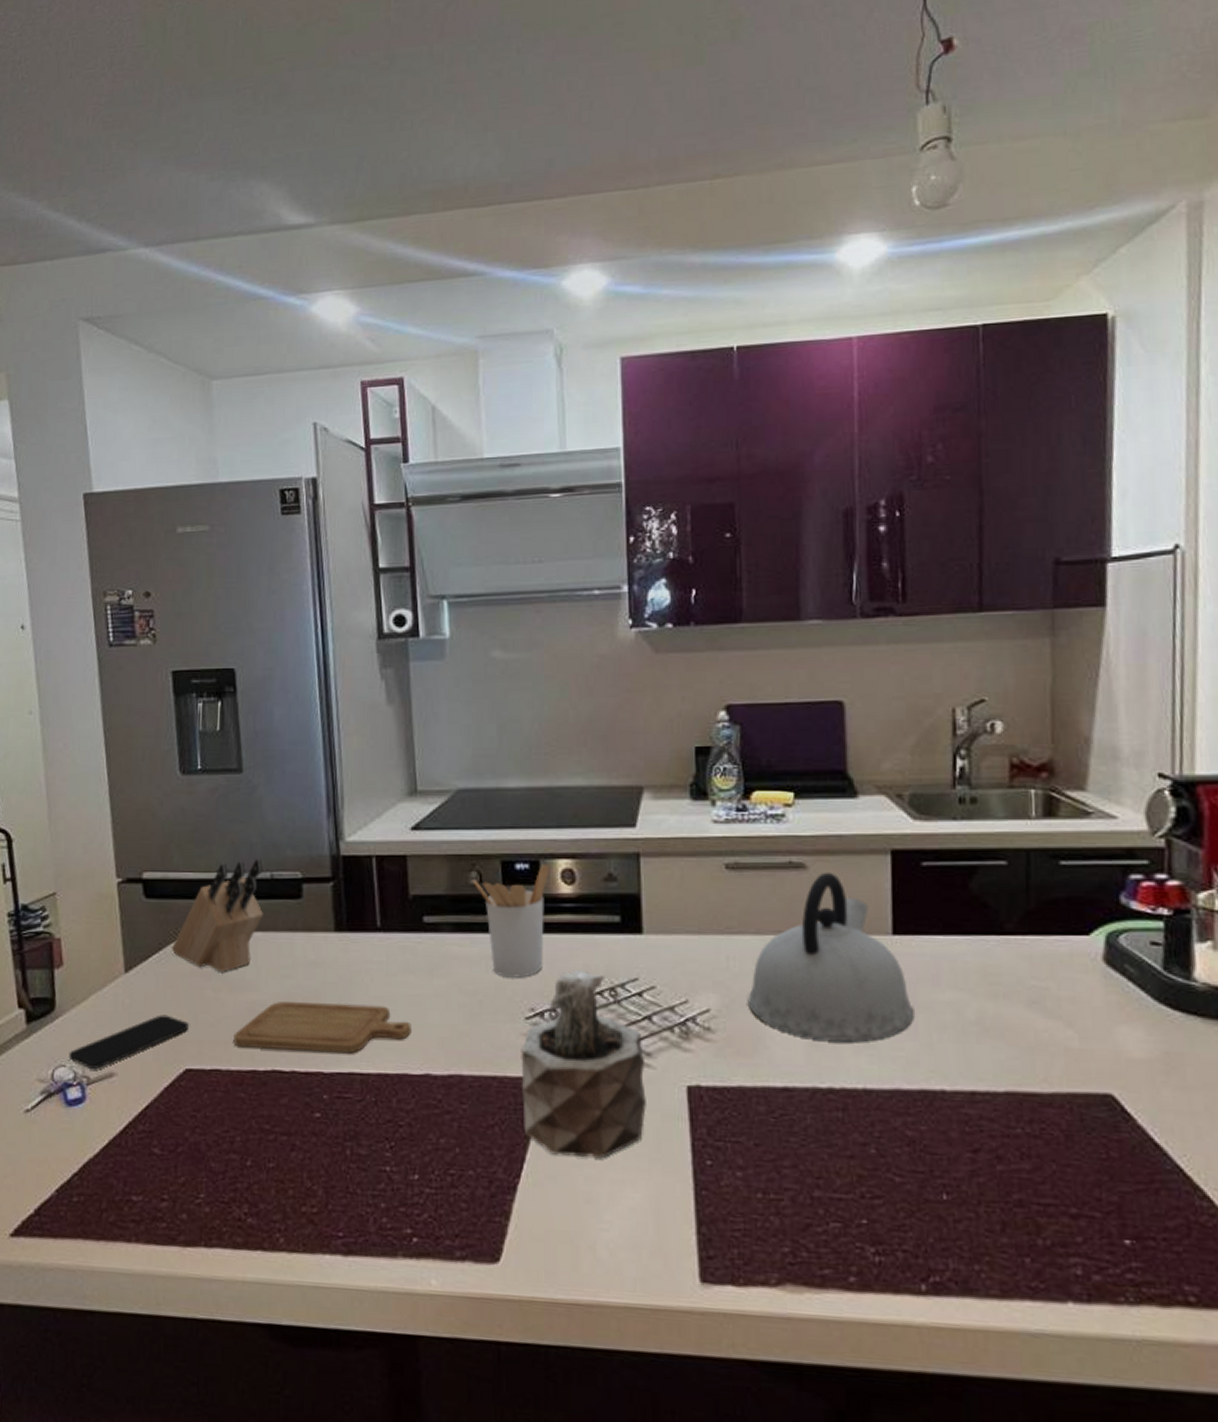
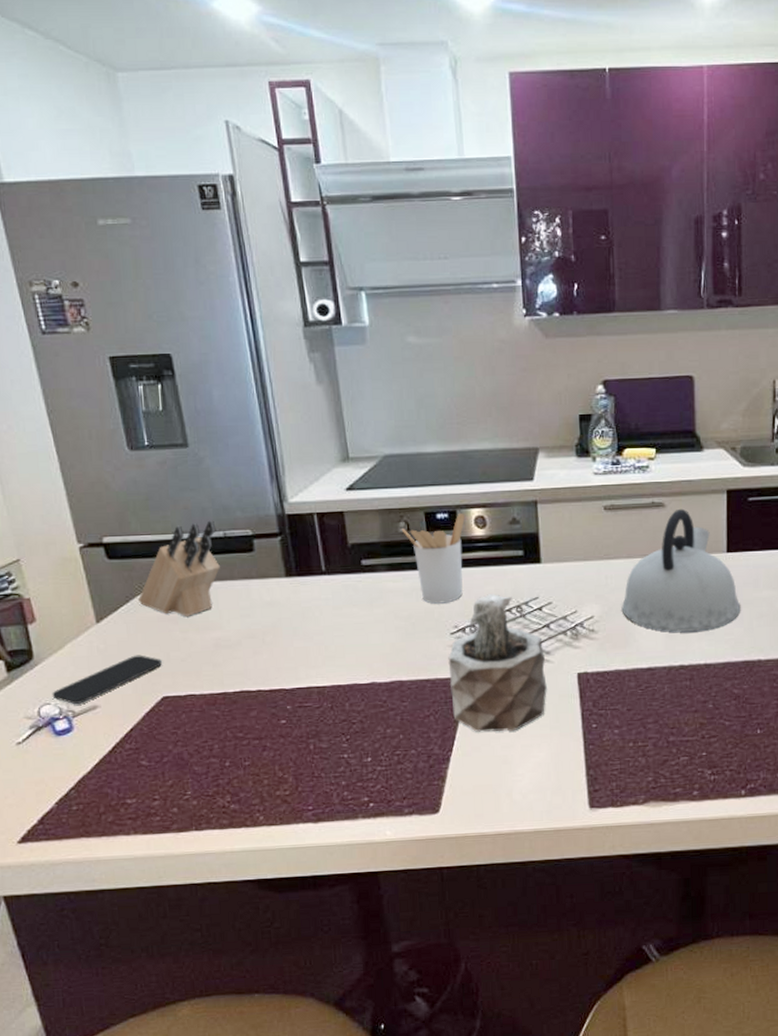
chopping board: present [233,1002,412,1054] -> none [203,633,358,675]

